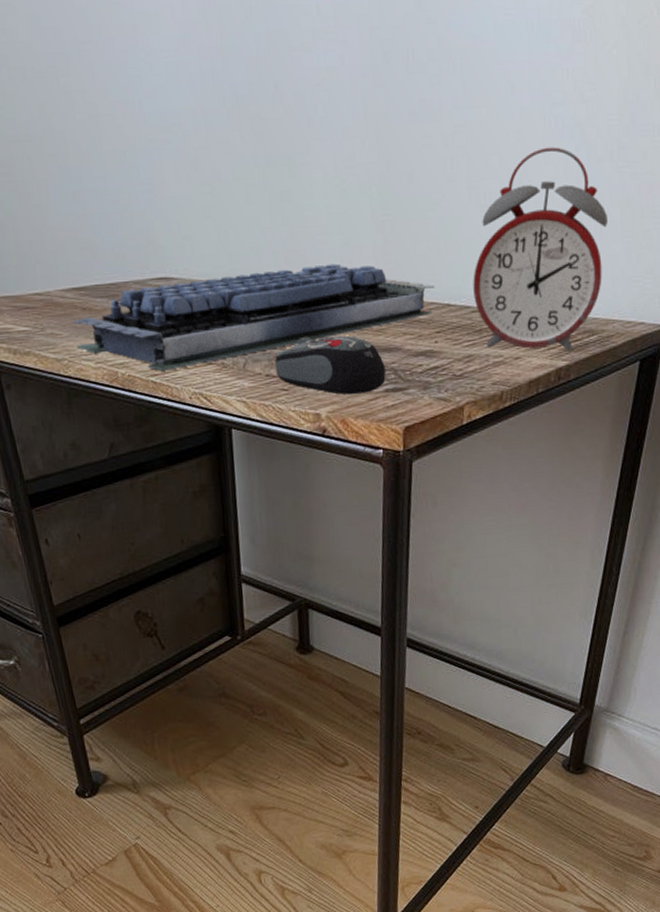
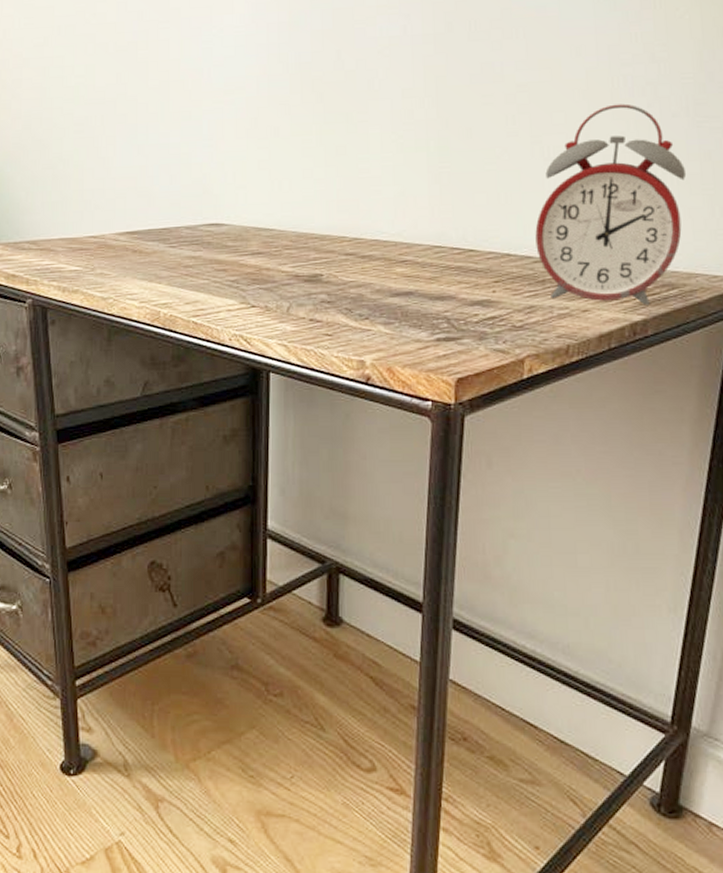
computer keyboard: present [72,263,435,371] -> none [122,212,494,312]
computer mouse: present [275,335,386,395] -> none [321,282,437,342]

